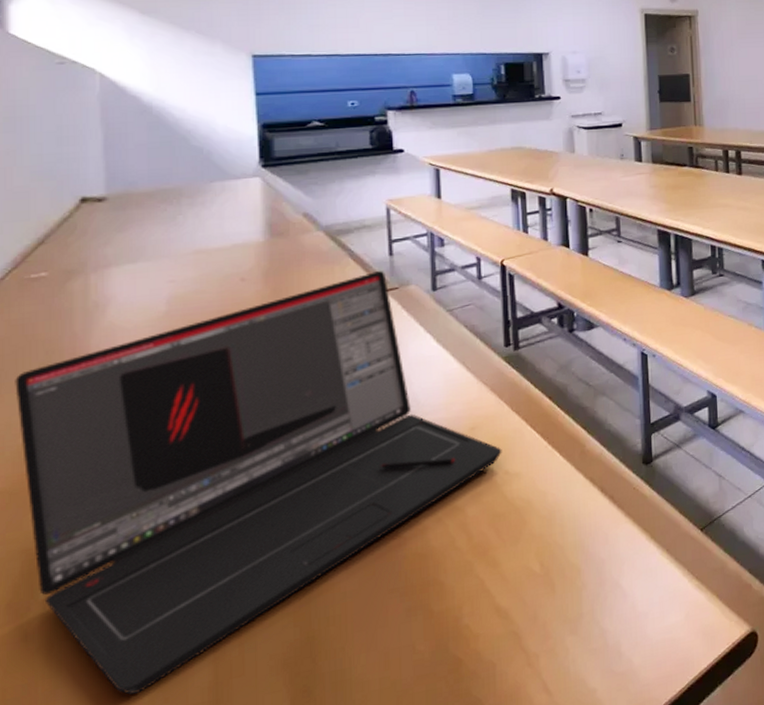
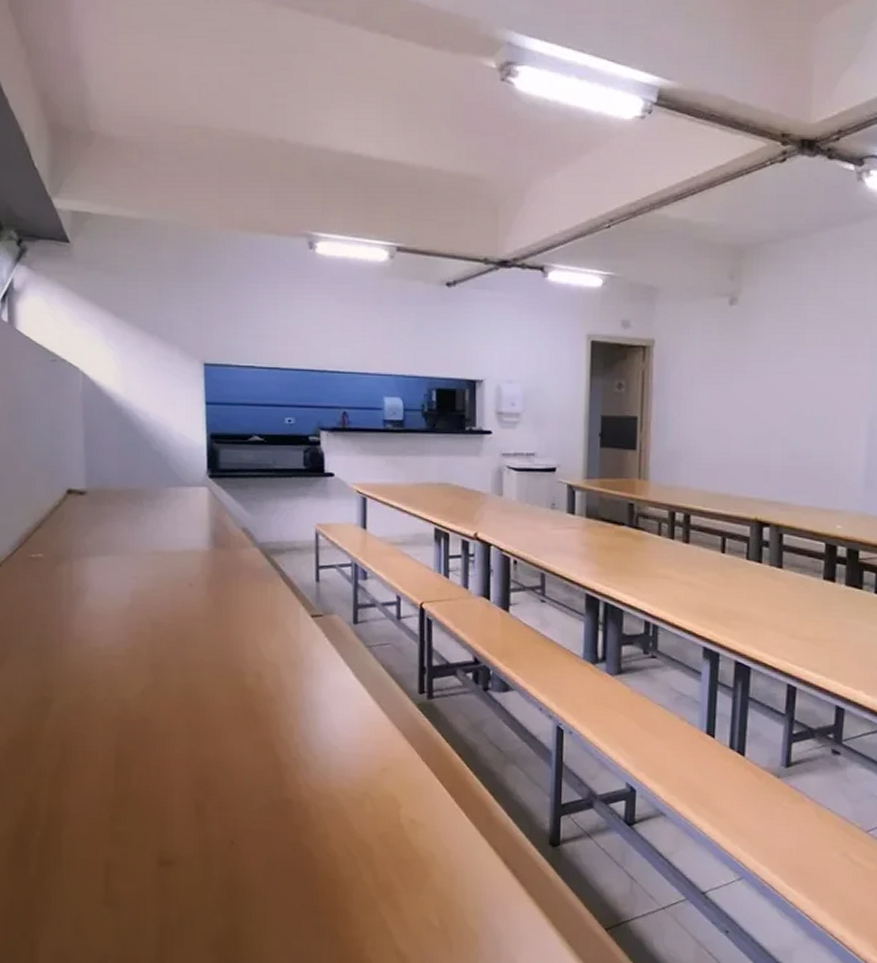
laptop: present [15,270,502,695] -> none [20,594,410,935]

